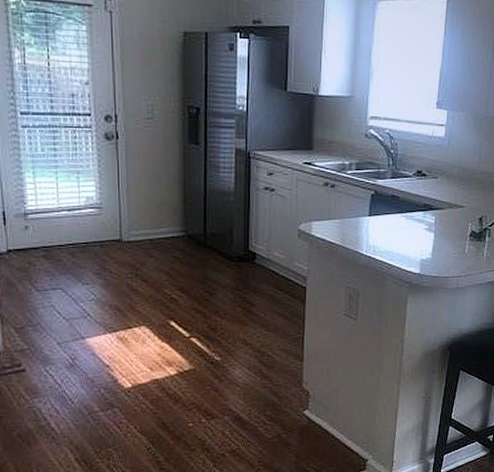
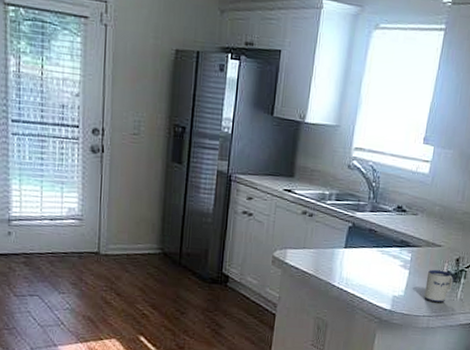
mug: none [451,230,478,263] -> present [424,269,454,303]

